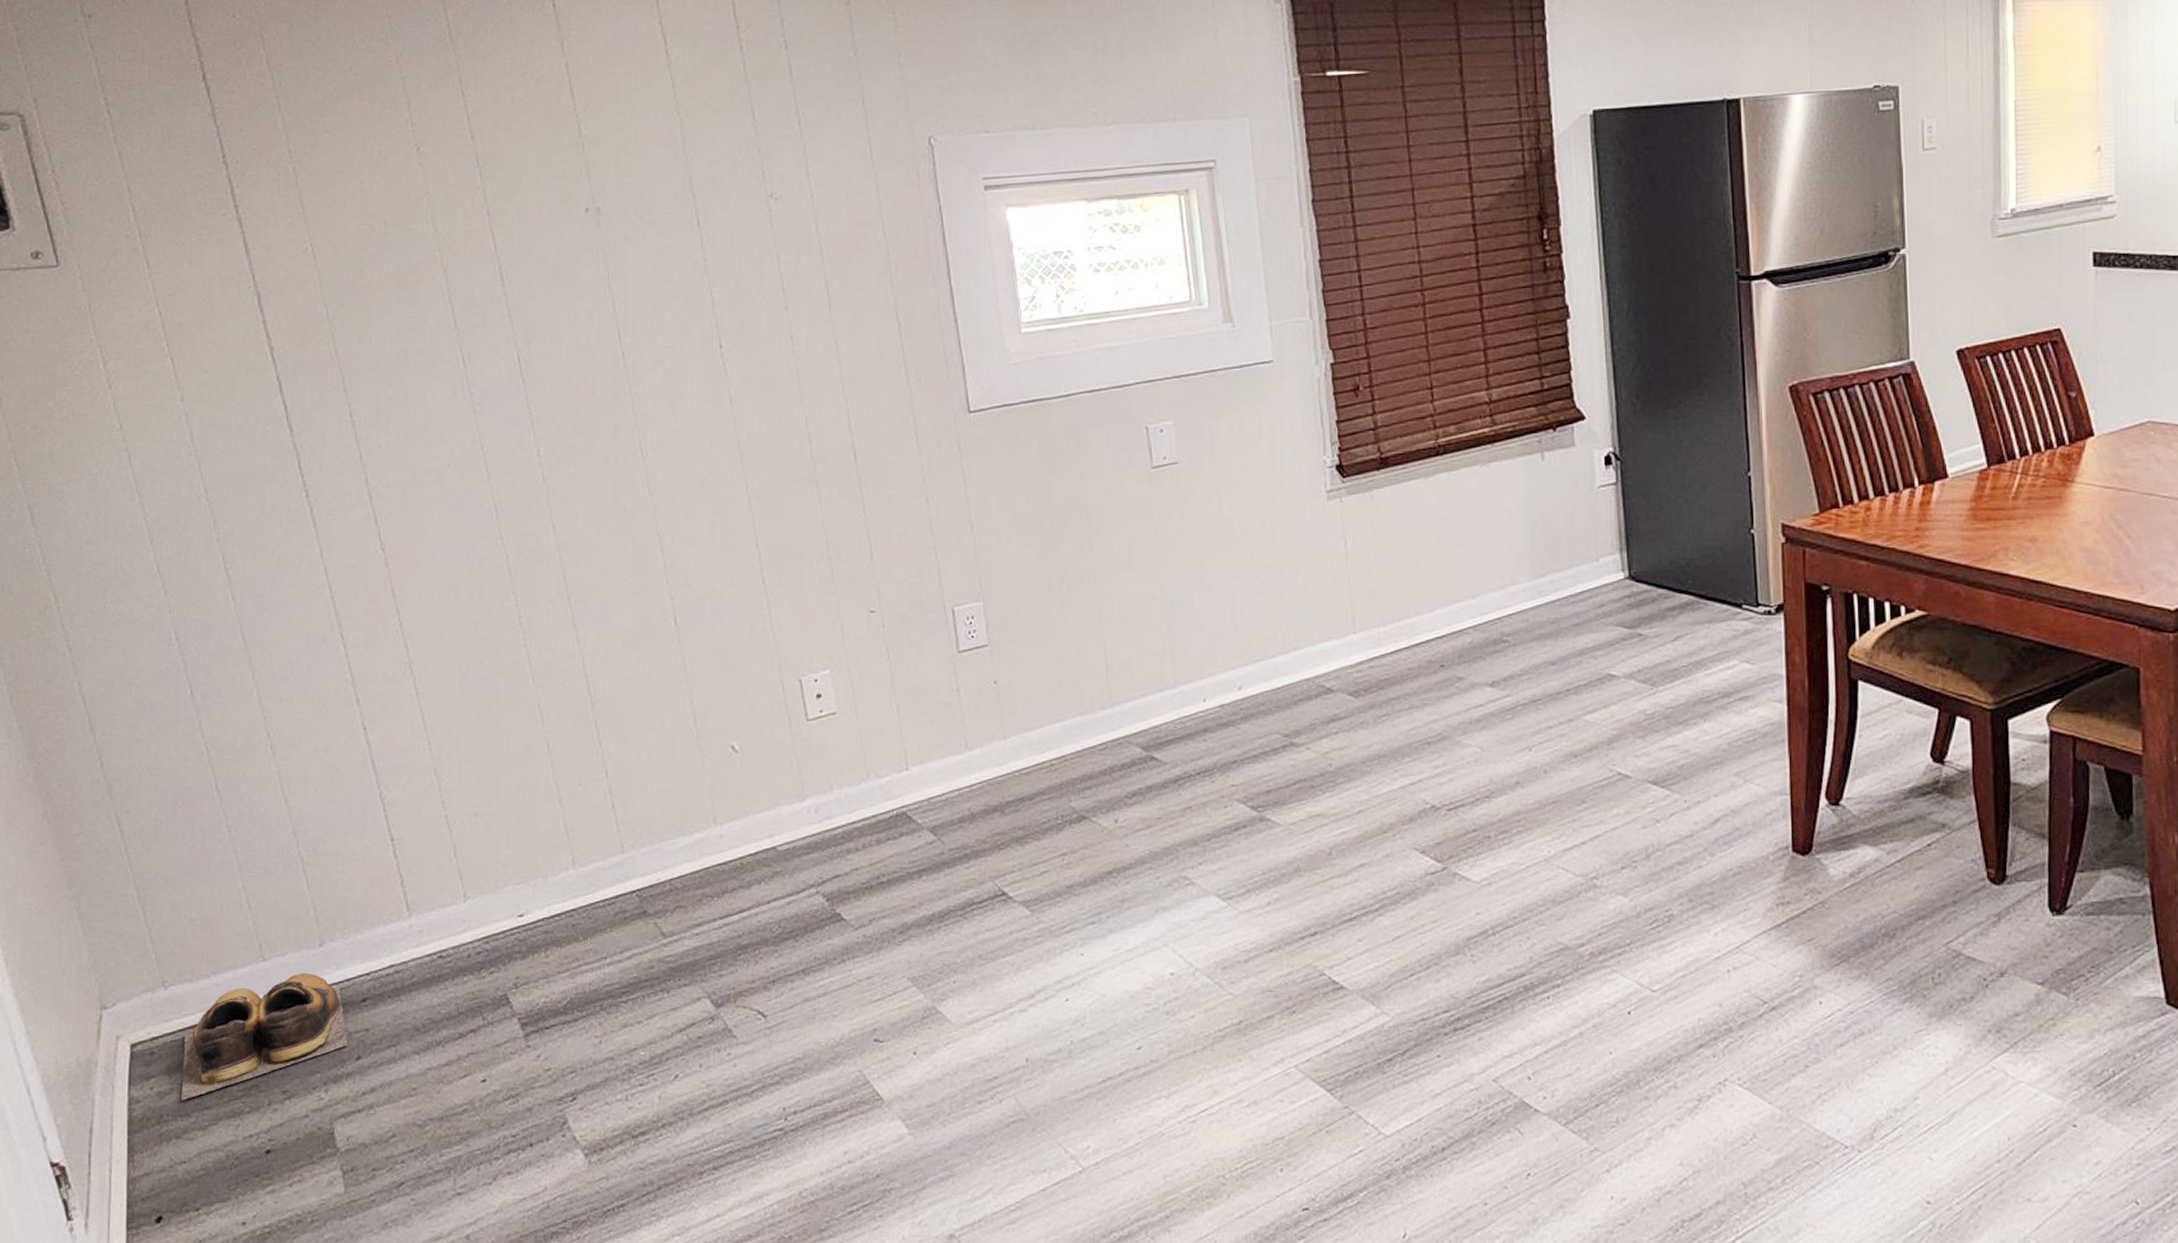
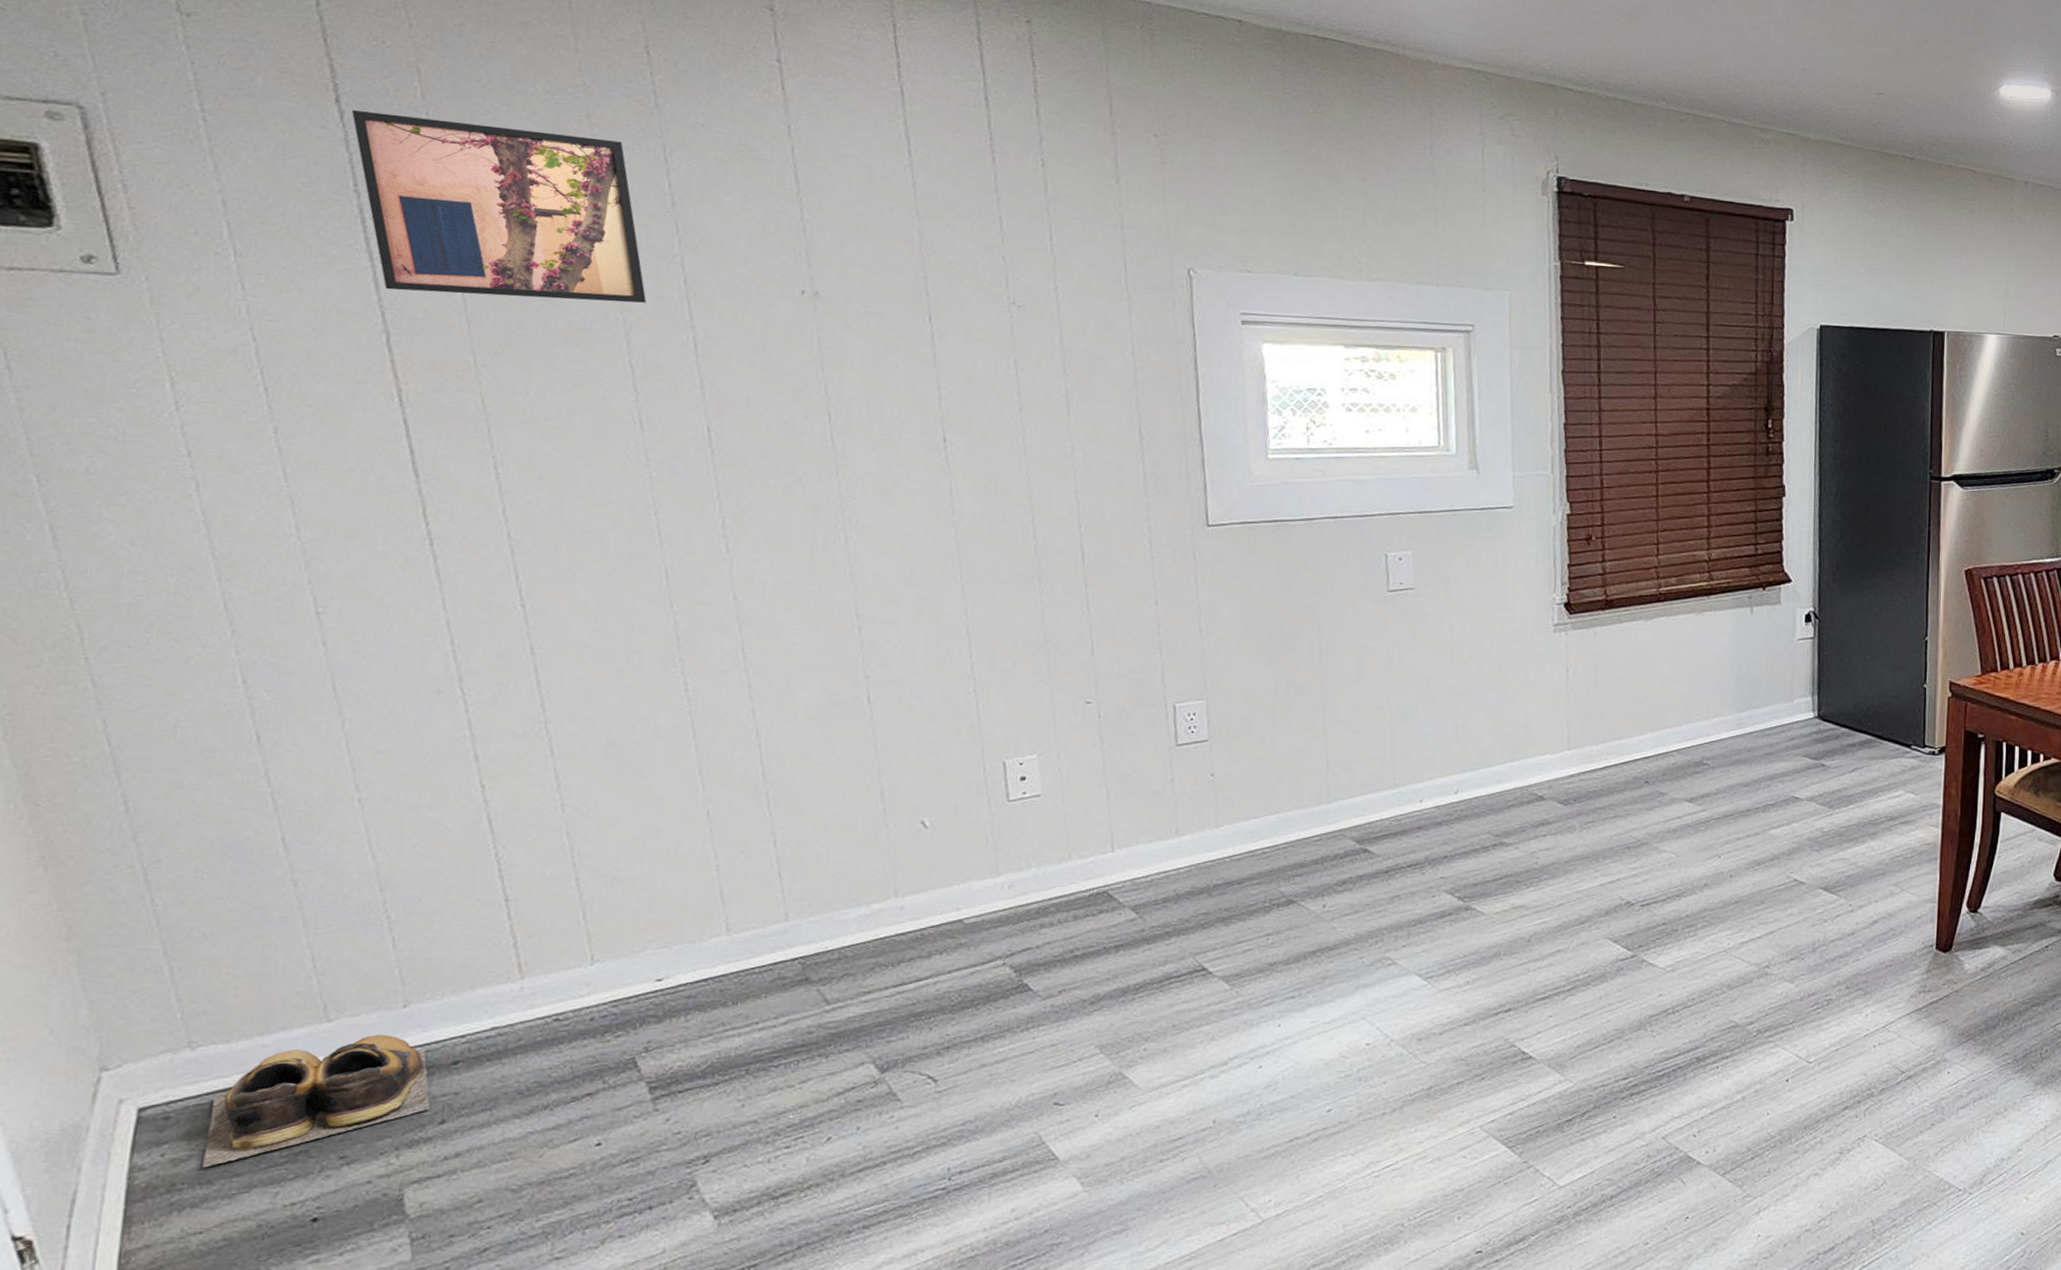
wall art: none [216,81,459,253] -> present [352,109,647,303]

